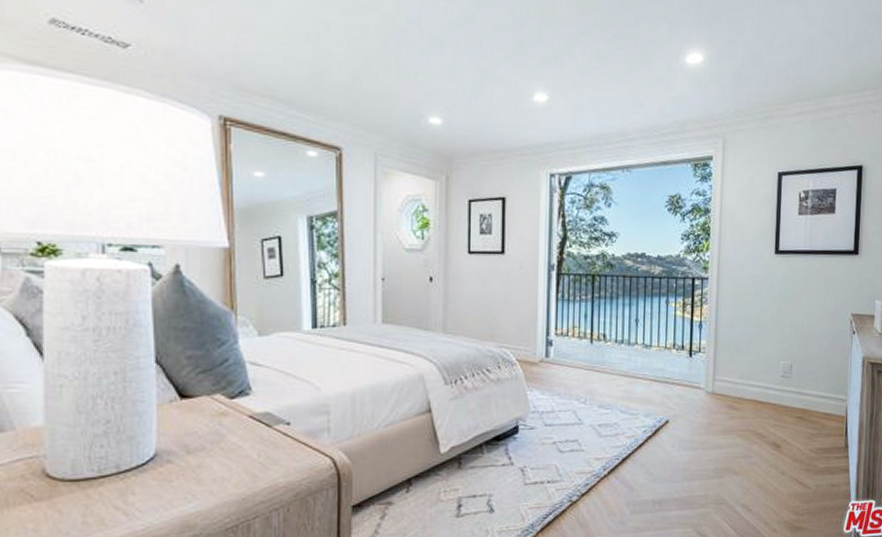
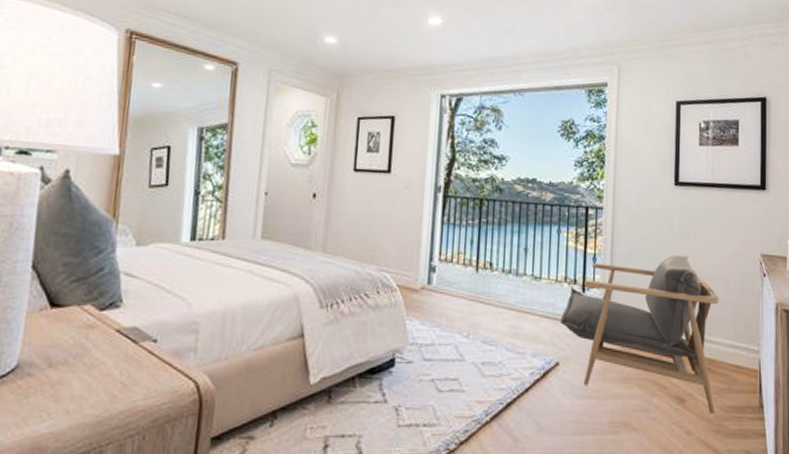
armchair: none [669,318,813,456] -> present [560,255,720,414]

